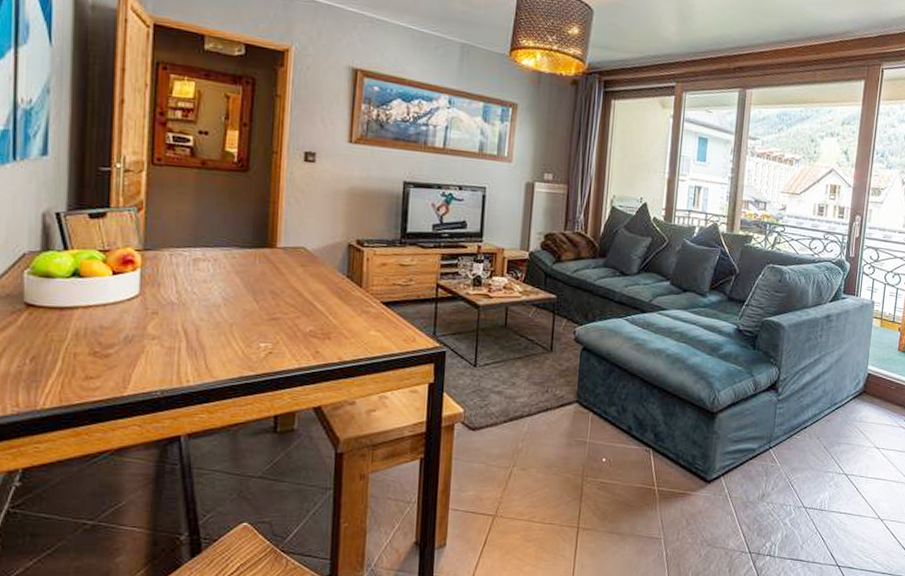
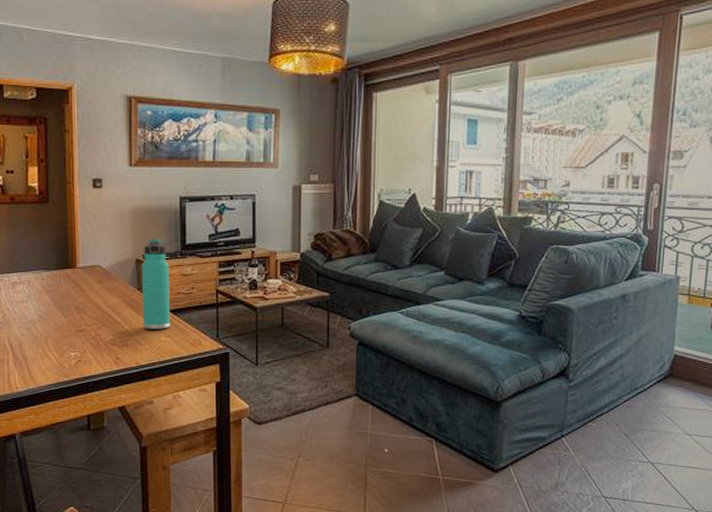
thermos bottle: none [350,223,386,323] -> present [141,239,170,329]

